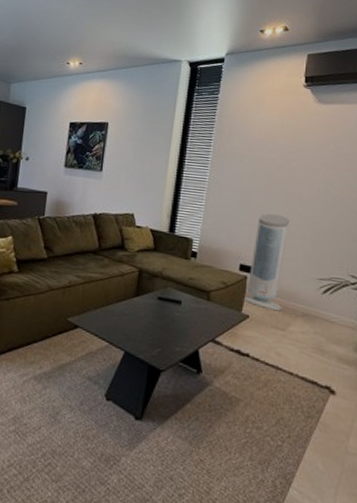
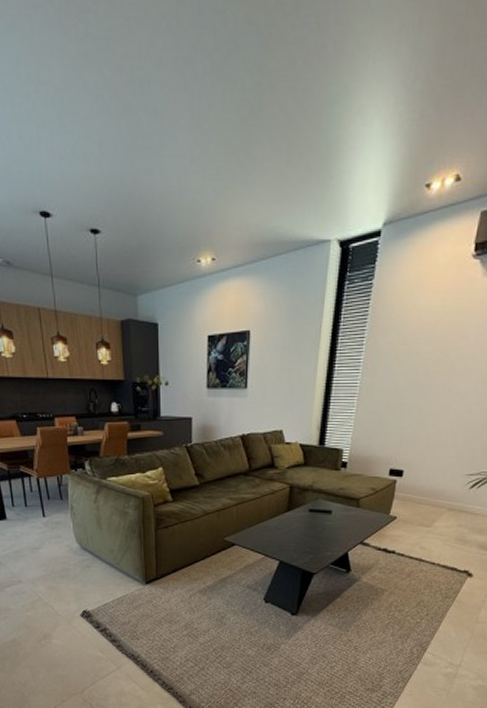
air purifier: present [243,213,290,312] -> none [391,413,444,510]

